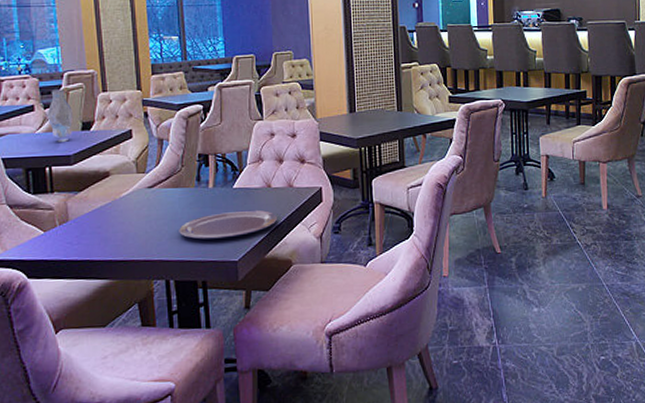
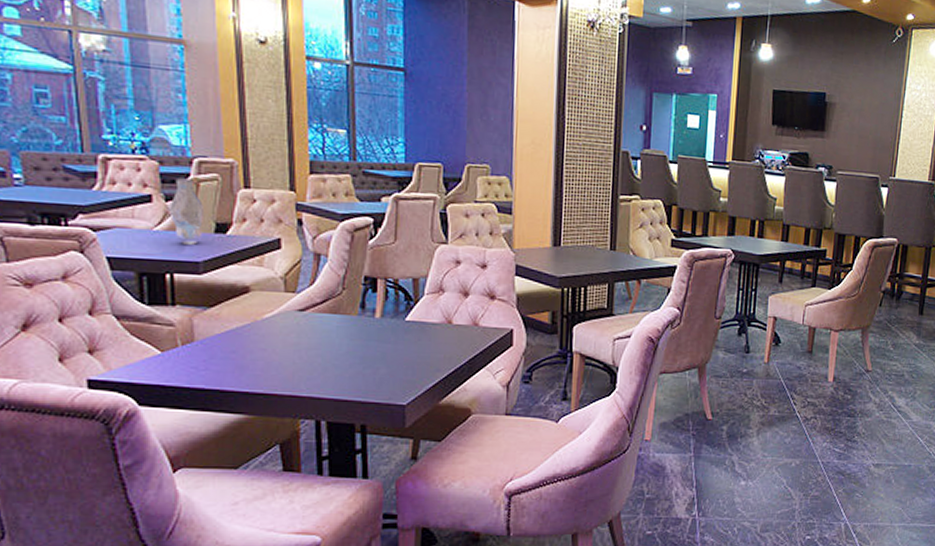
plate: present [179,209,278,240] -> none [335,347,458,378]

